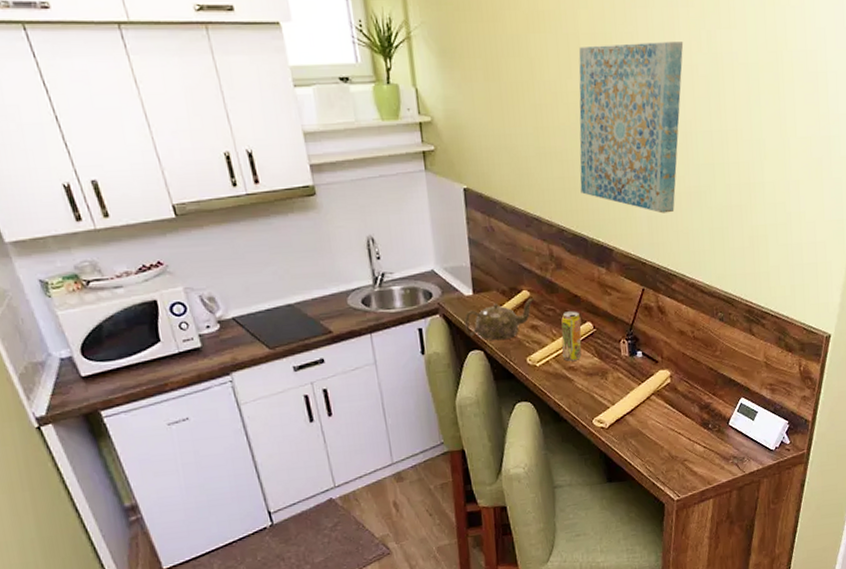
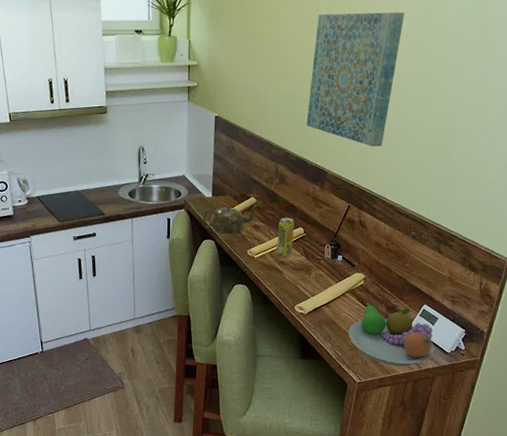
fruit bowl: none [659,402,758,474] -> present [348,301,435,366]

